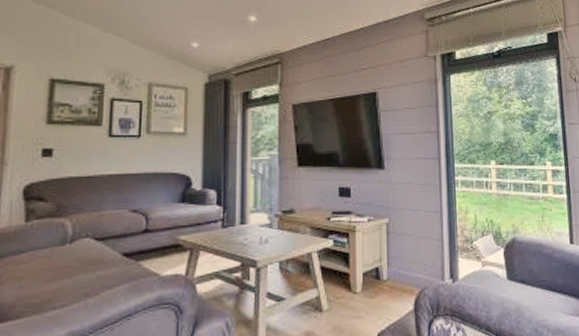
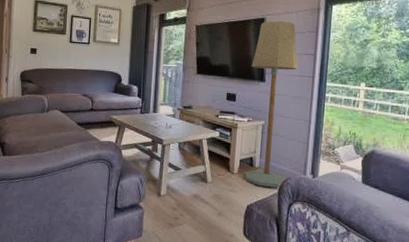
floor lamp: none [366,94,425,305] -> present [244,20,299,188]

